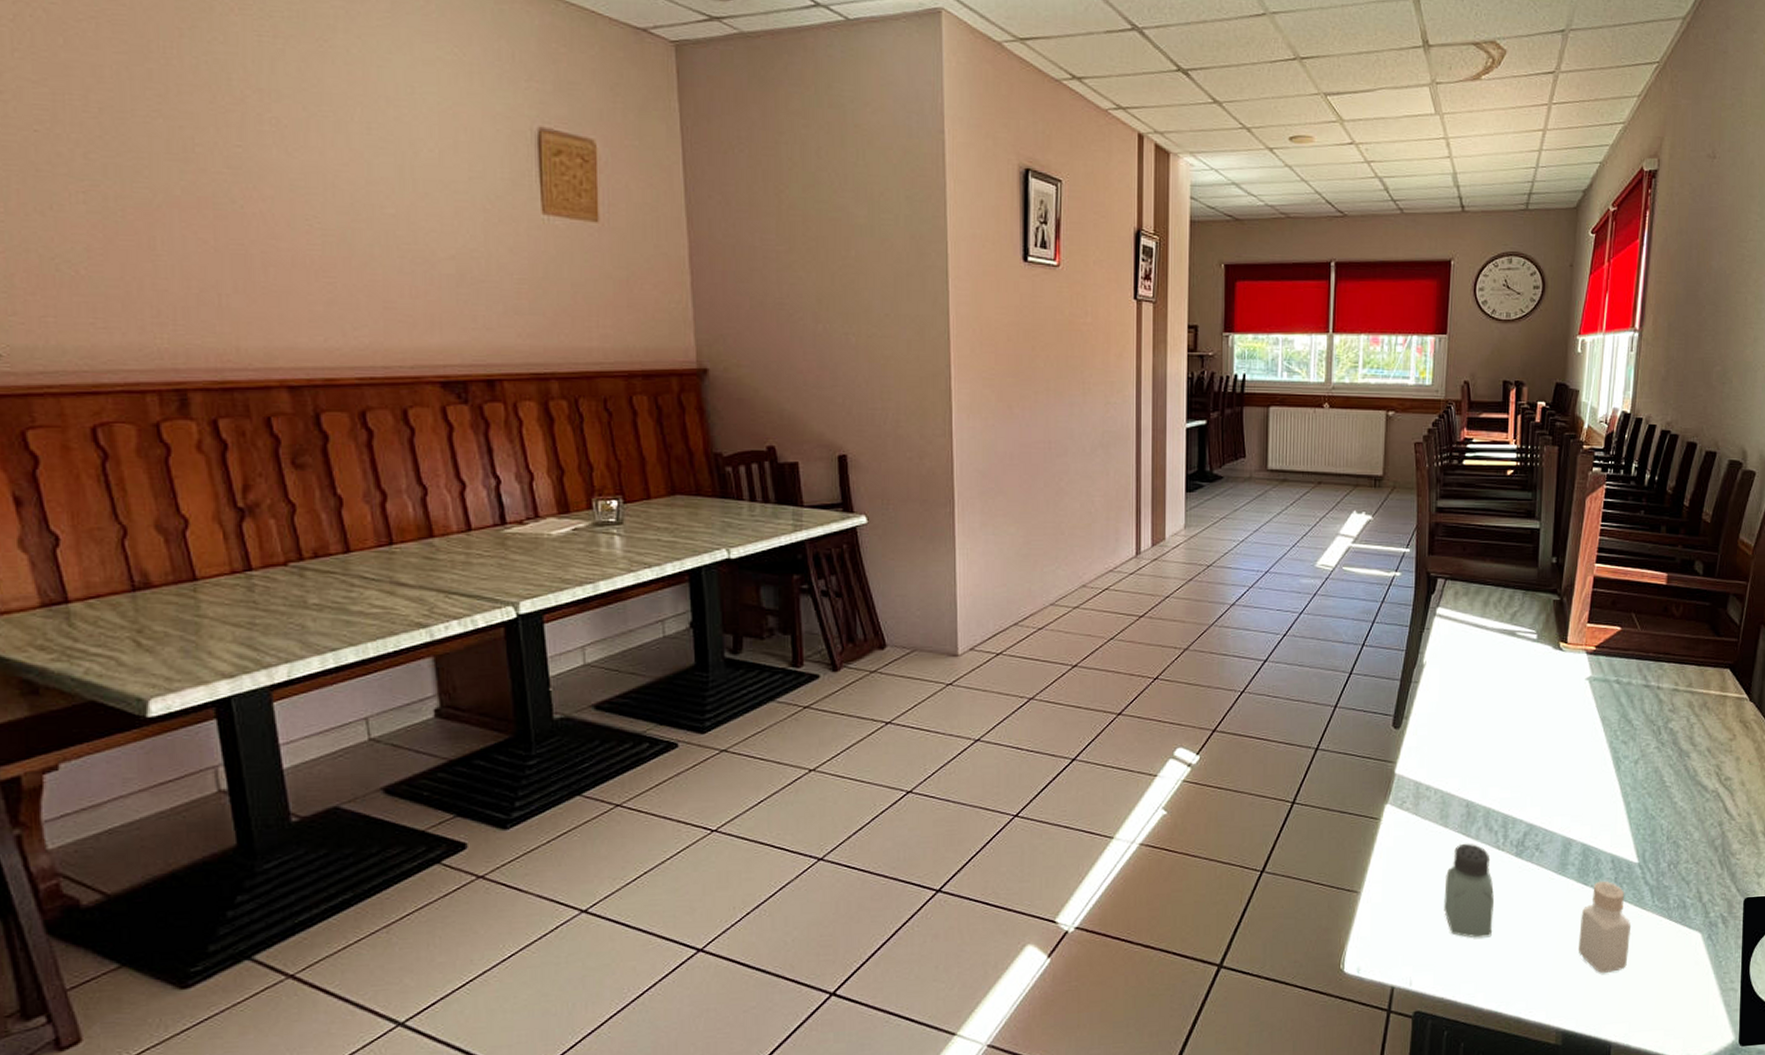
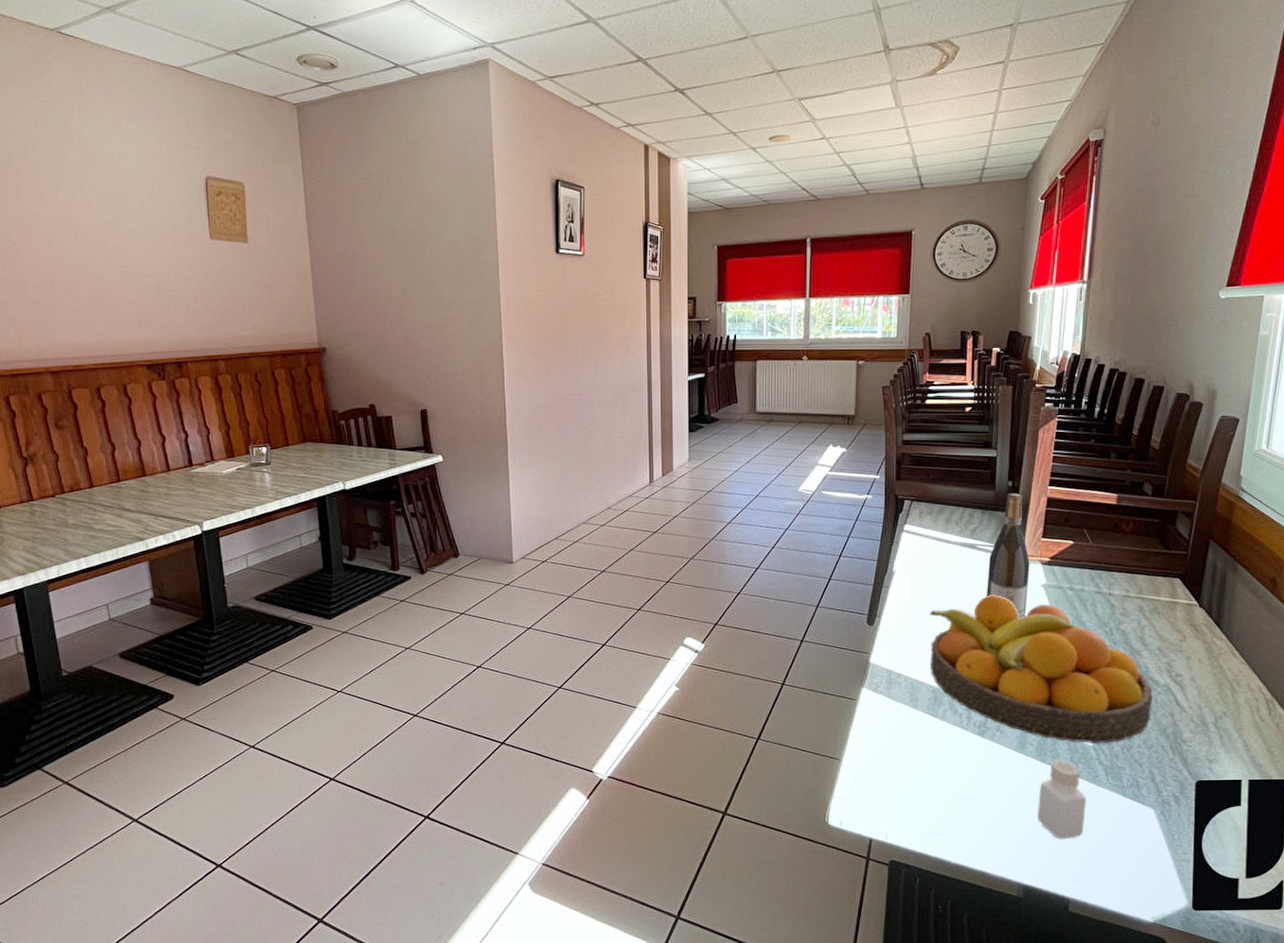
saltshaker: present [1444,843,1494,938] -> none [915,722,959,803]
fruit bowl: none [1464,690,1701,860] -> present [930,595,1153,743]
wine bottle: none [1527,571,1574,718] -> present [987,493,1030,619]

